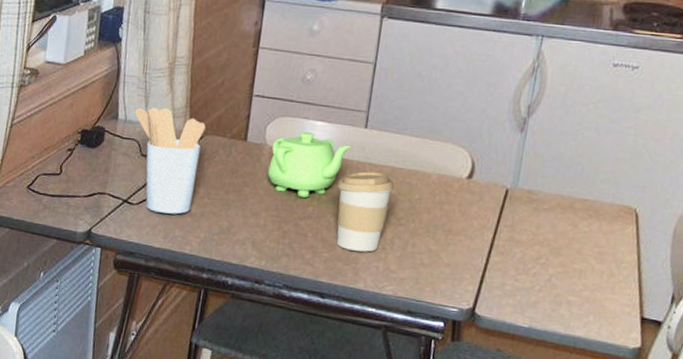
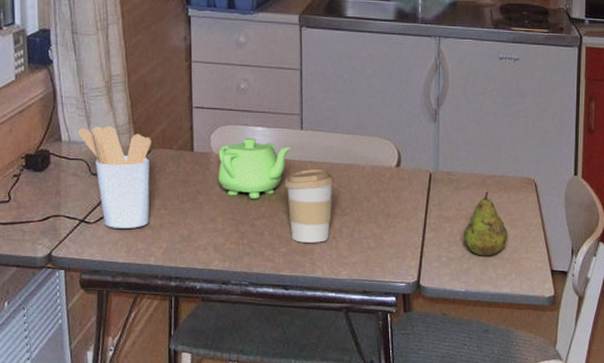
fruit: none [536,216,593,292] -> present [463,191,508,256]

